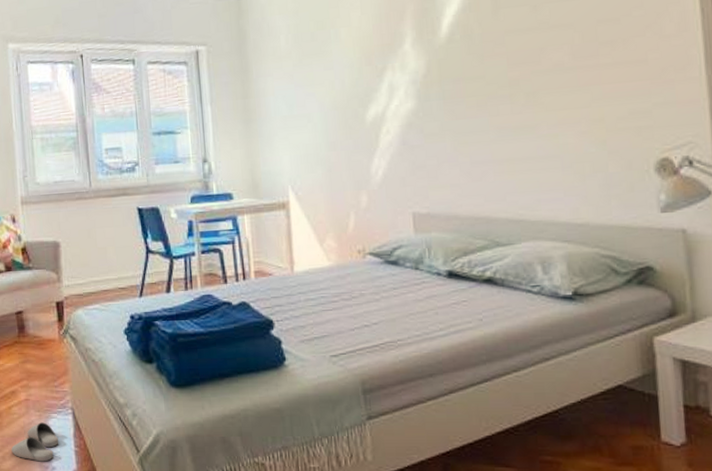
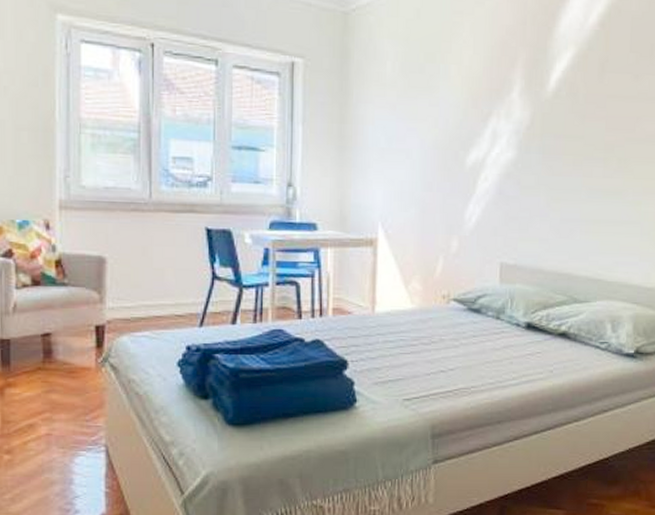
slippers: present [11,422,59,462] -> none [24,460,86,504]

